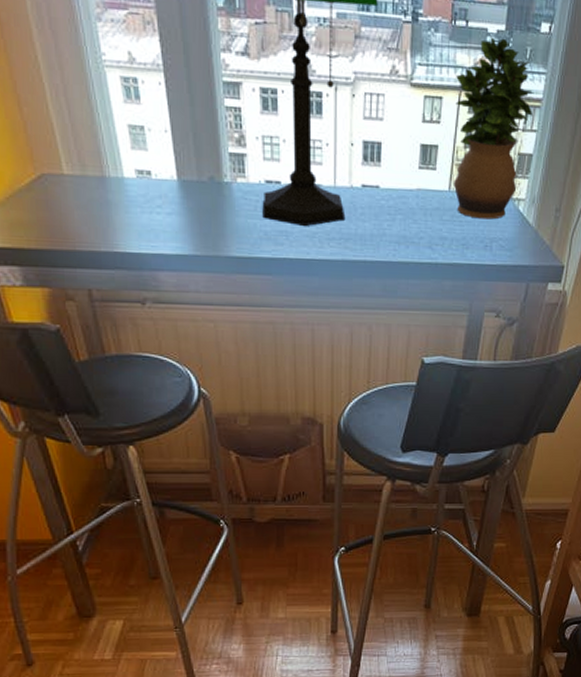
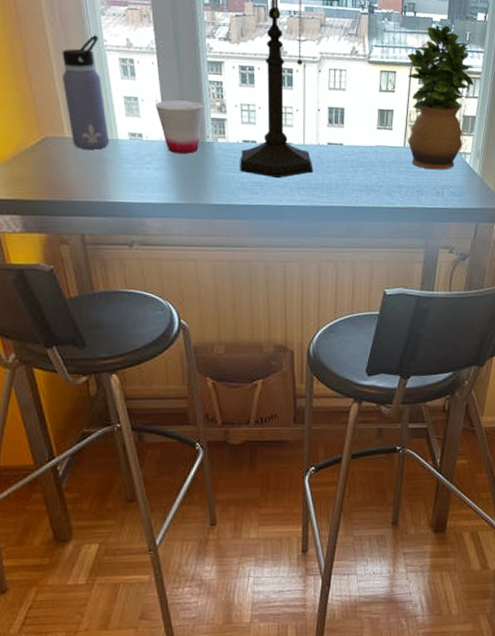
water bottle: none [54,47,115,190] -> present [62,35,110,150]
cup: none [163,129,221,196] -> present [154,99,204,154]

